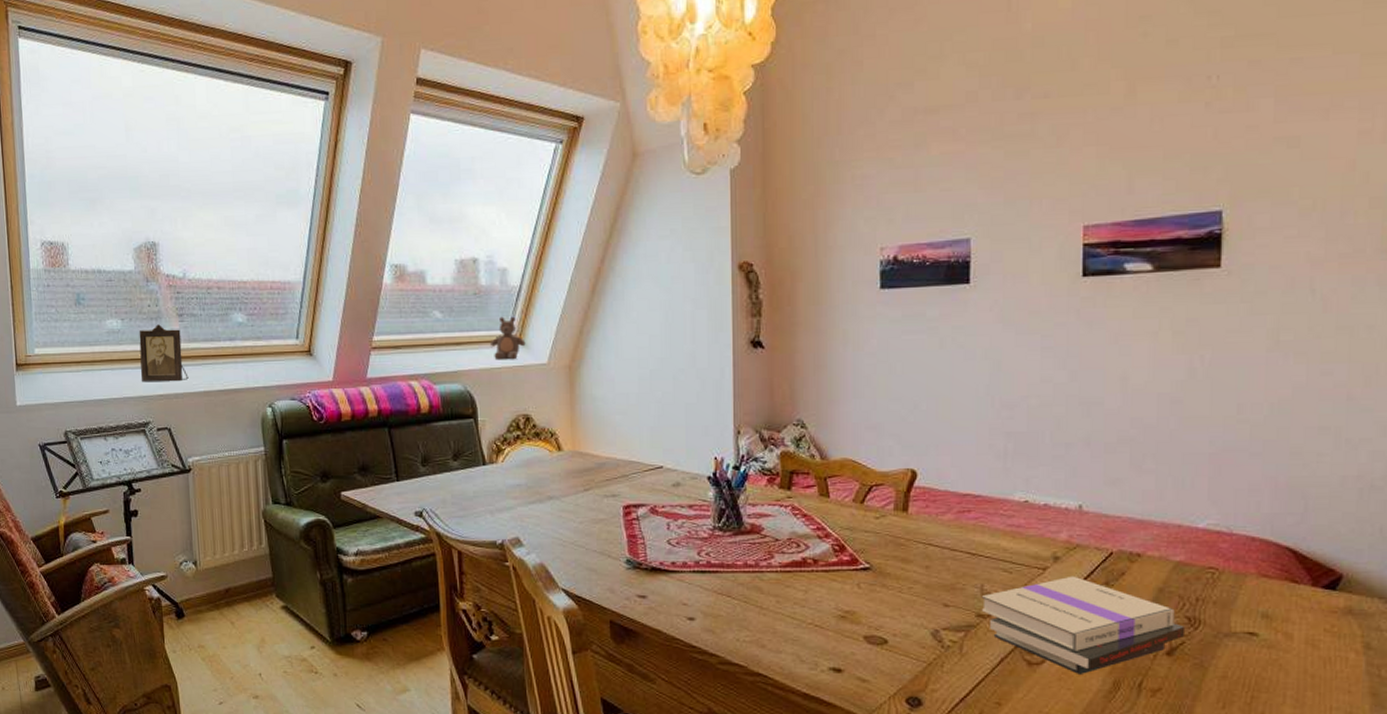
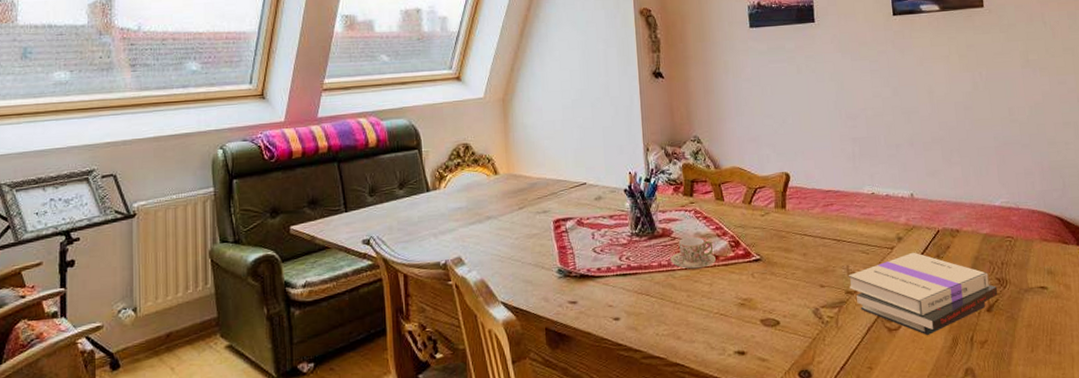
photo frame: present [139,324,189,382] -> none [88,75,138,131]
teddy bear: present [491,316,526,361] -> none [433,58,464,97]
teacup: none [759,535,814,572] -> present [671,236,716,269]

